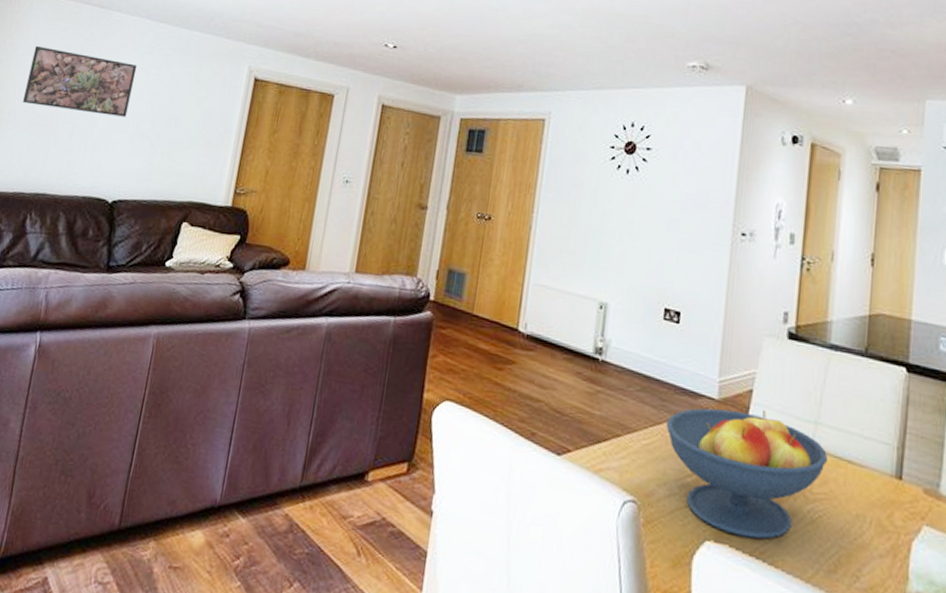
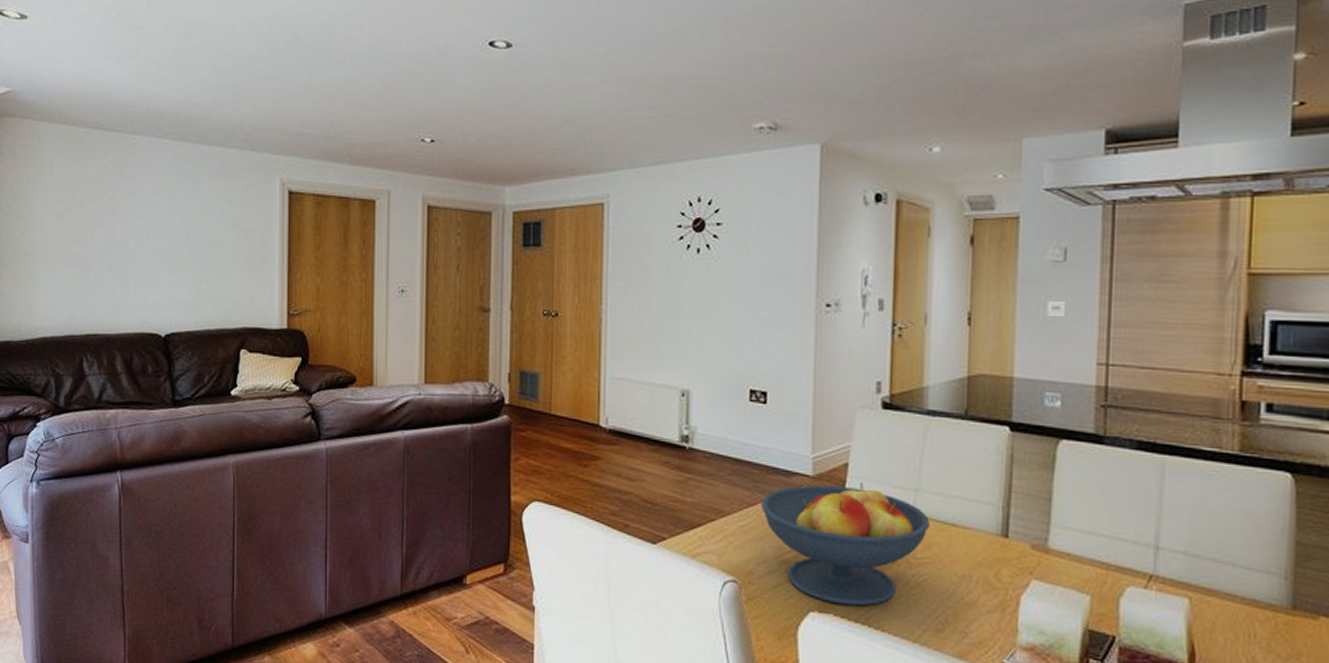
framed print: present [22,45,138,117] -> none [52,179,164,247]

